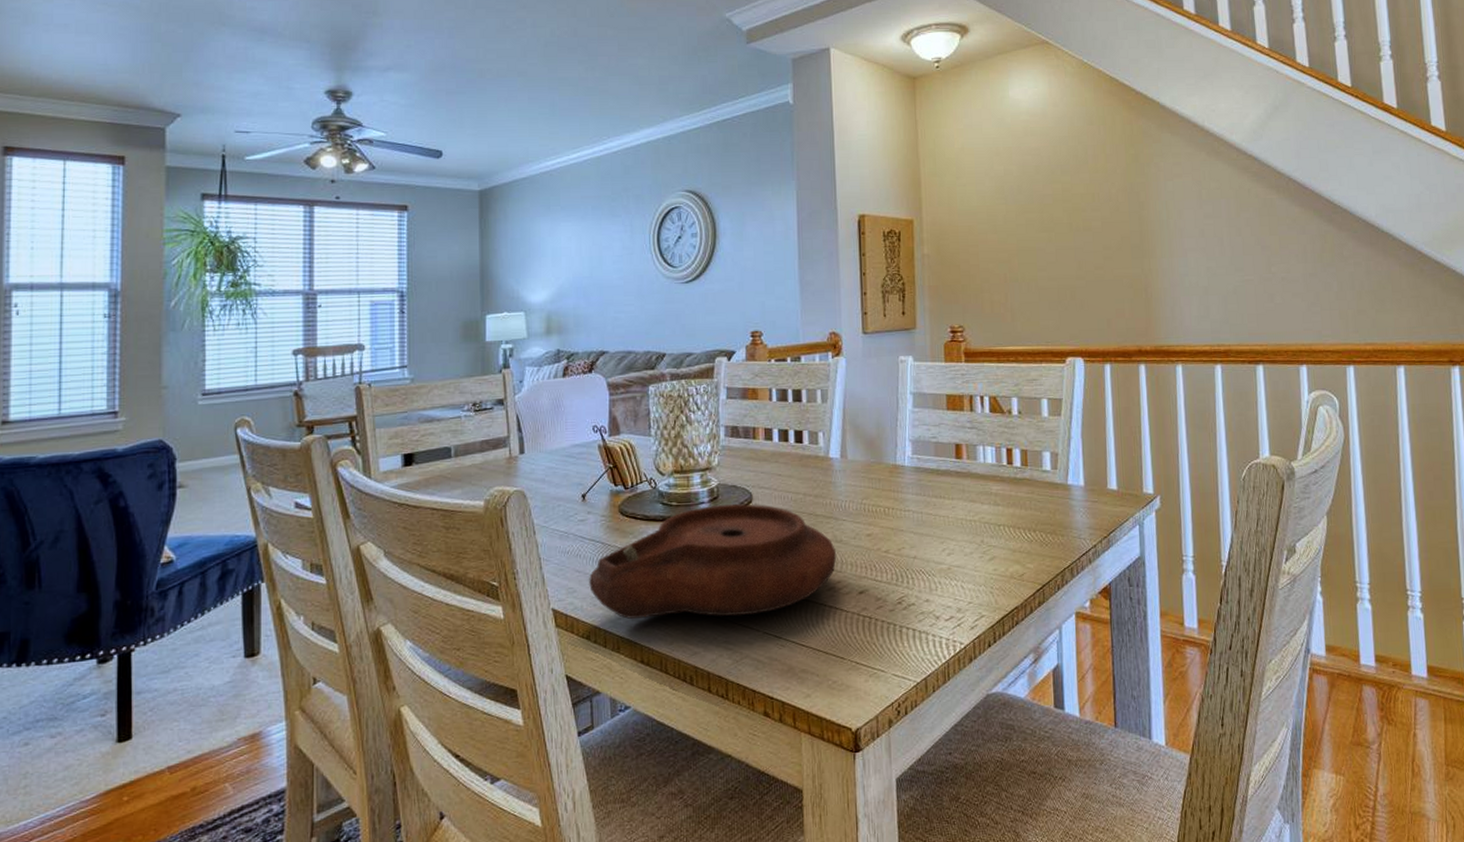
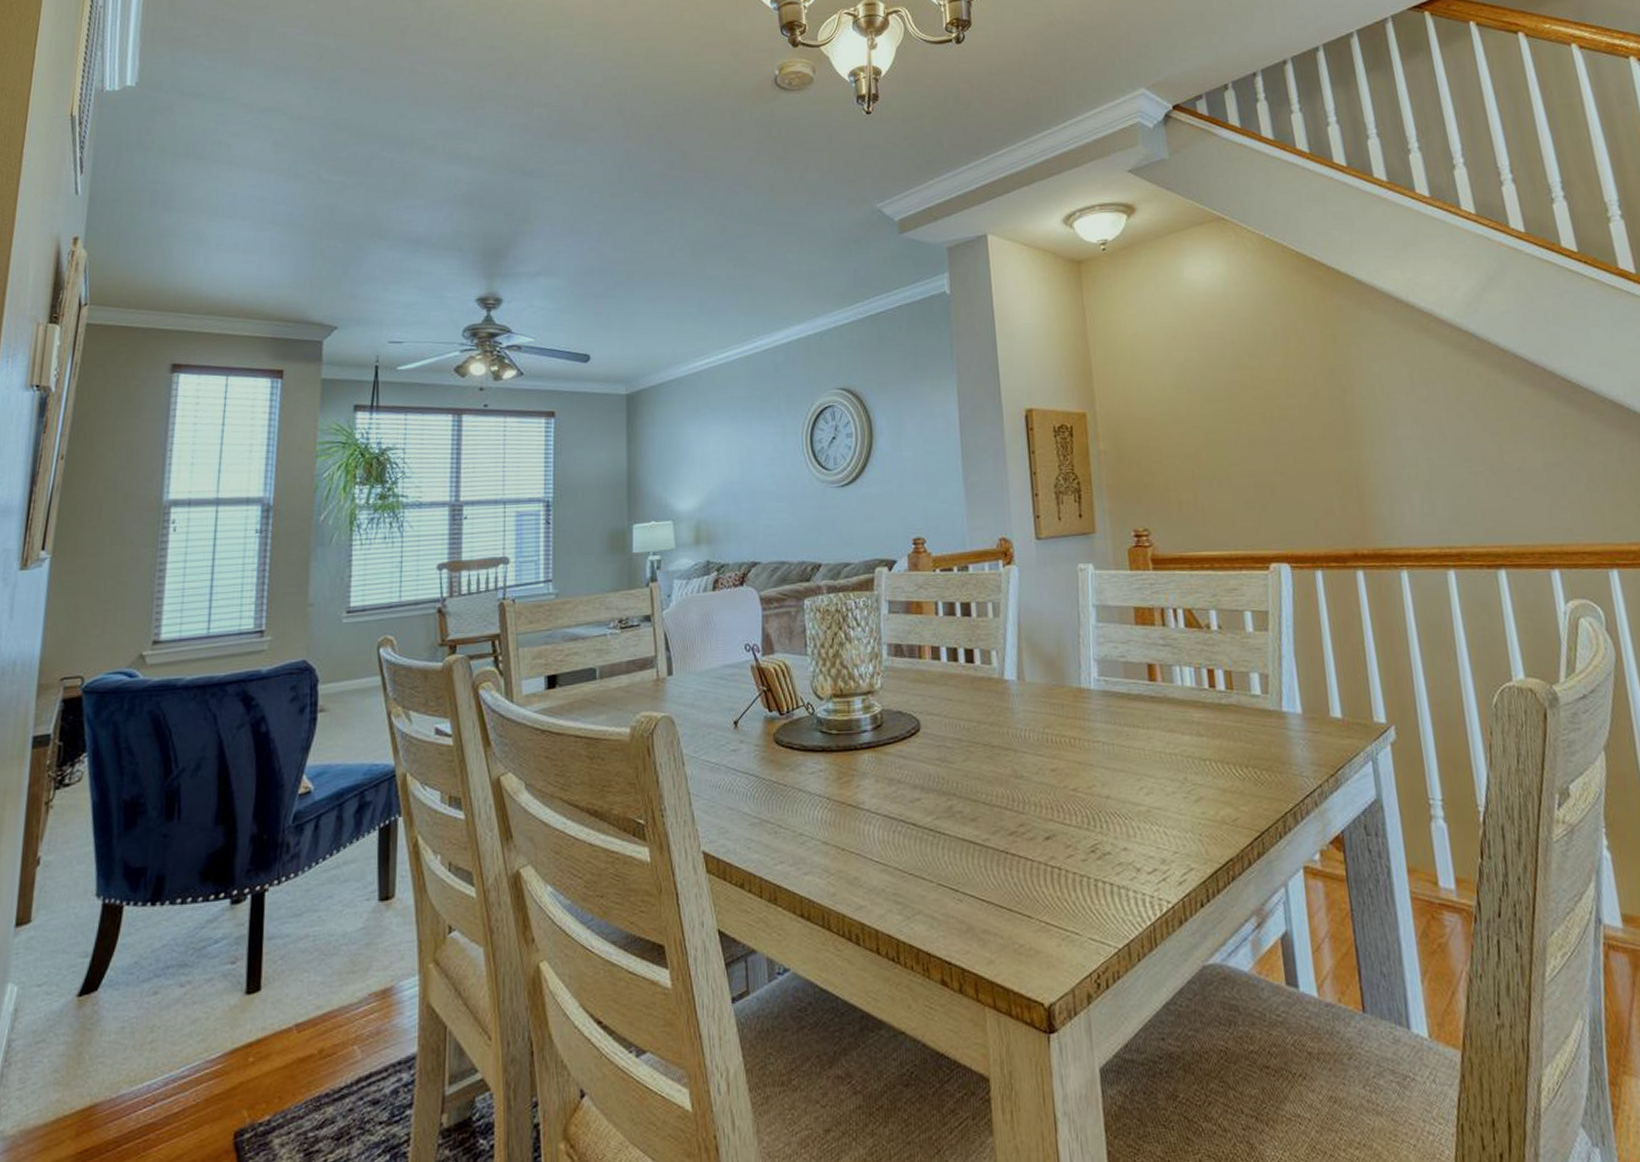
plate: present [589,503,837,619] -> none [742,732,1018,865]

